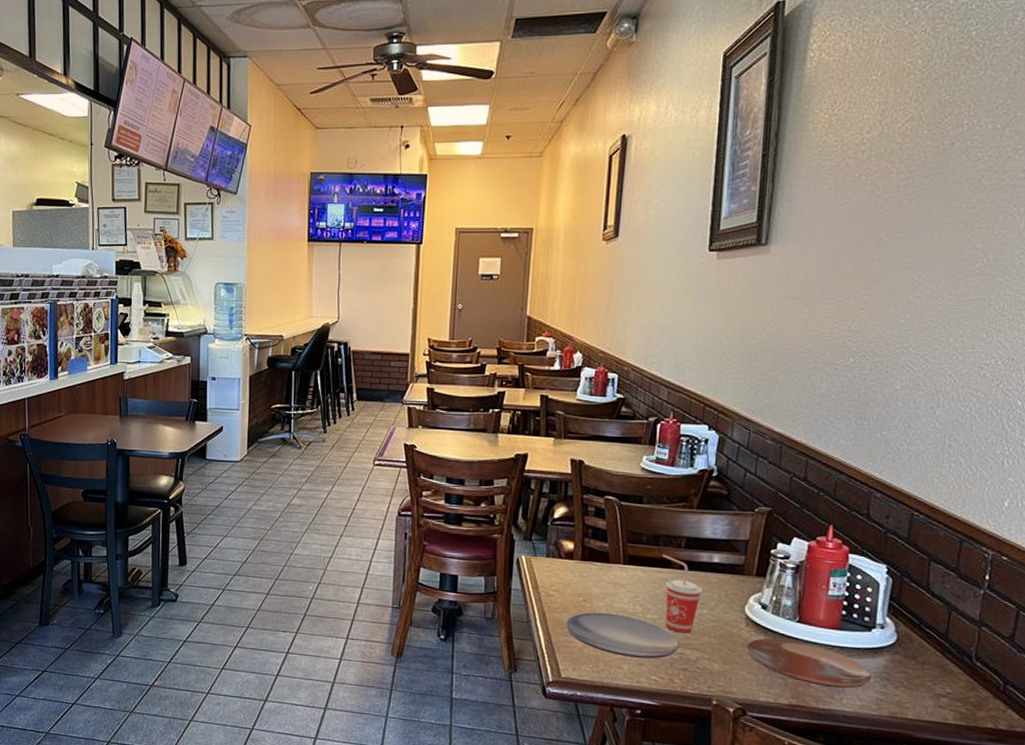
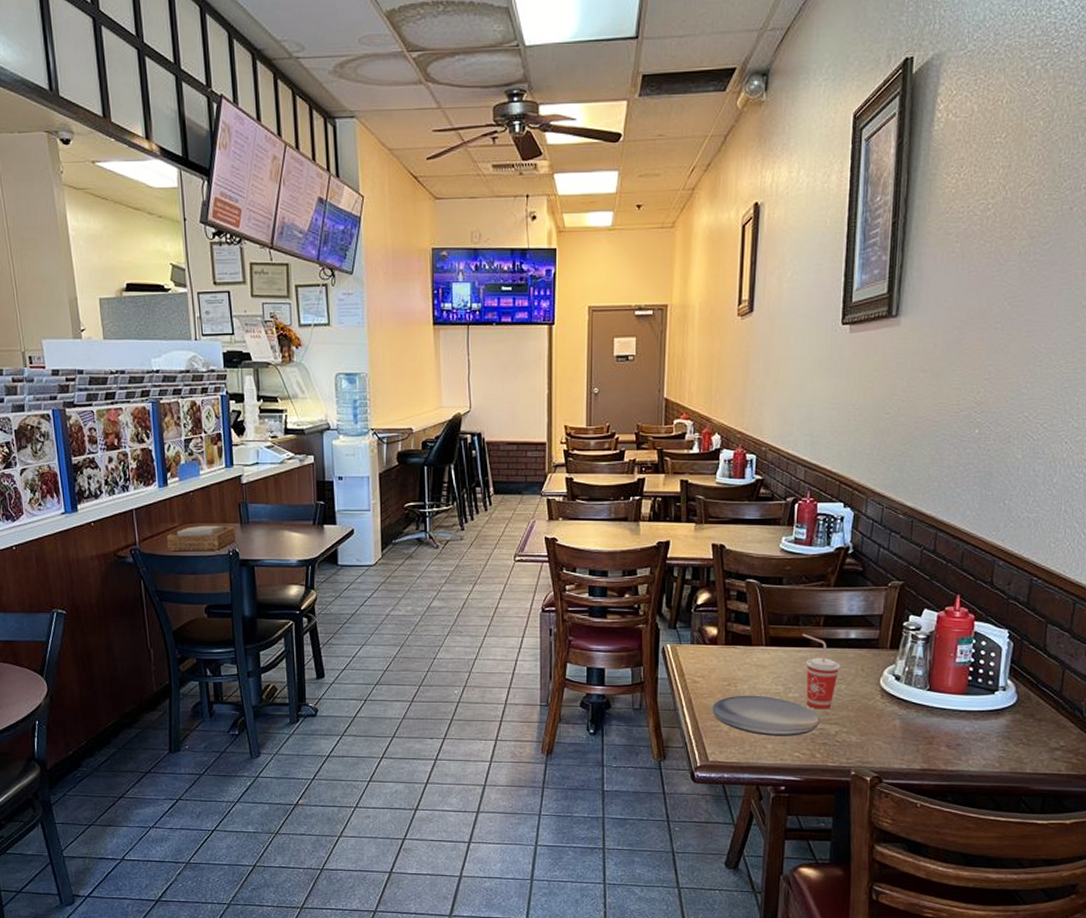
napkin holder: none [53,416,115,440] -> present [167,525,236,552]
plate: present [746,638,871,688] -> none [881,707,994,749]

